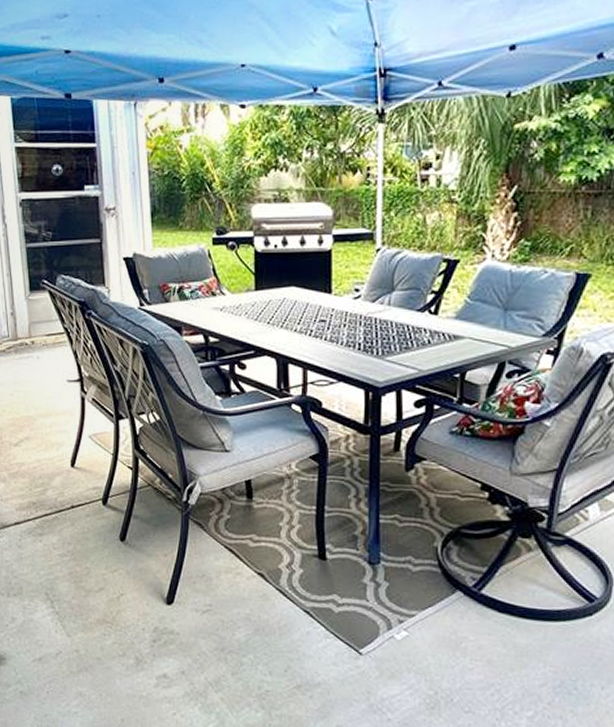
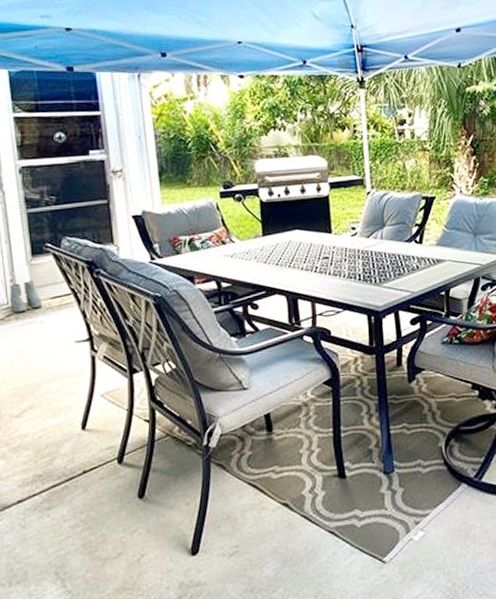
boots: none [10,316,39,346] -> present [10,281,43,313]

